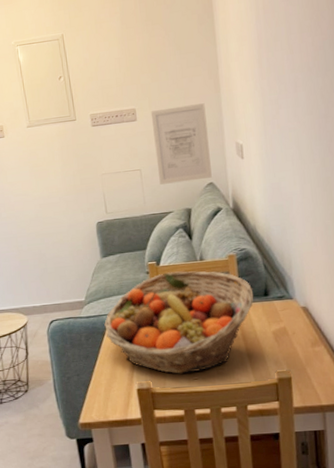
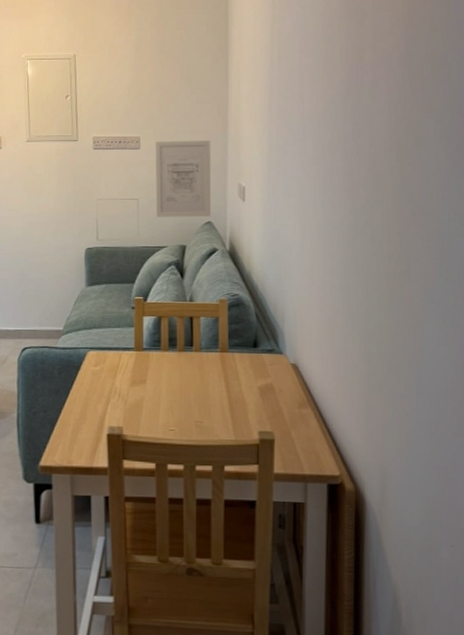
fruit basket: present [104,271,254,374] -> none [80,310,242,423]

